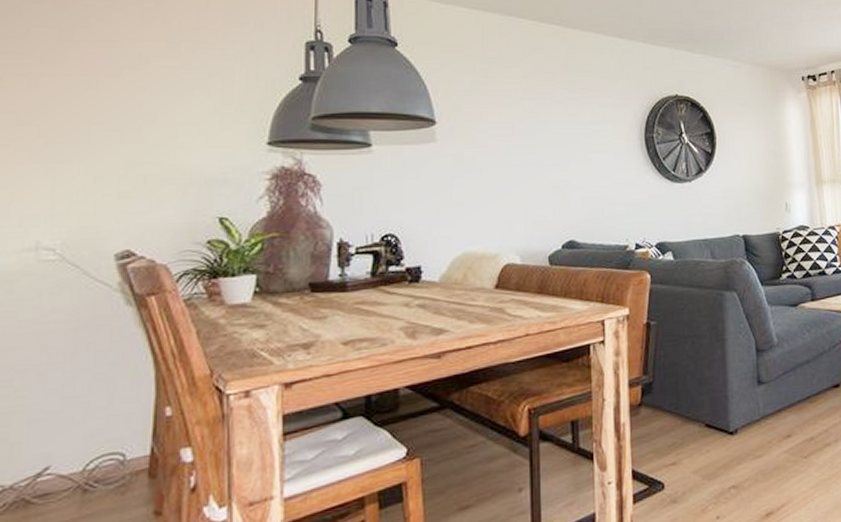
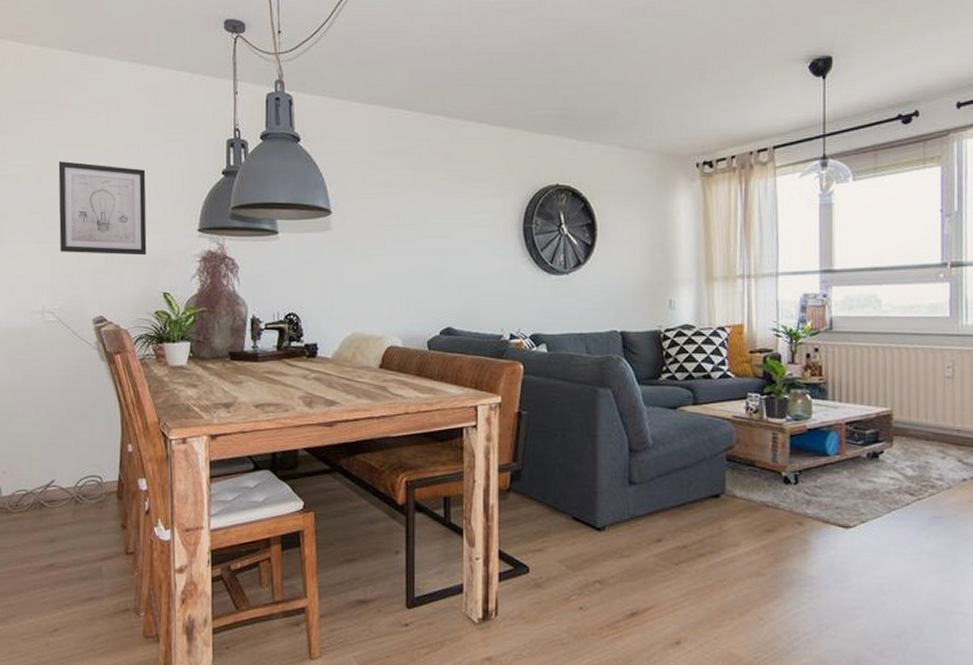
wall art: none [65,61,196,175] -> present [58,161,147,256]

